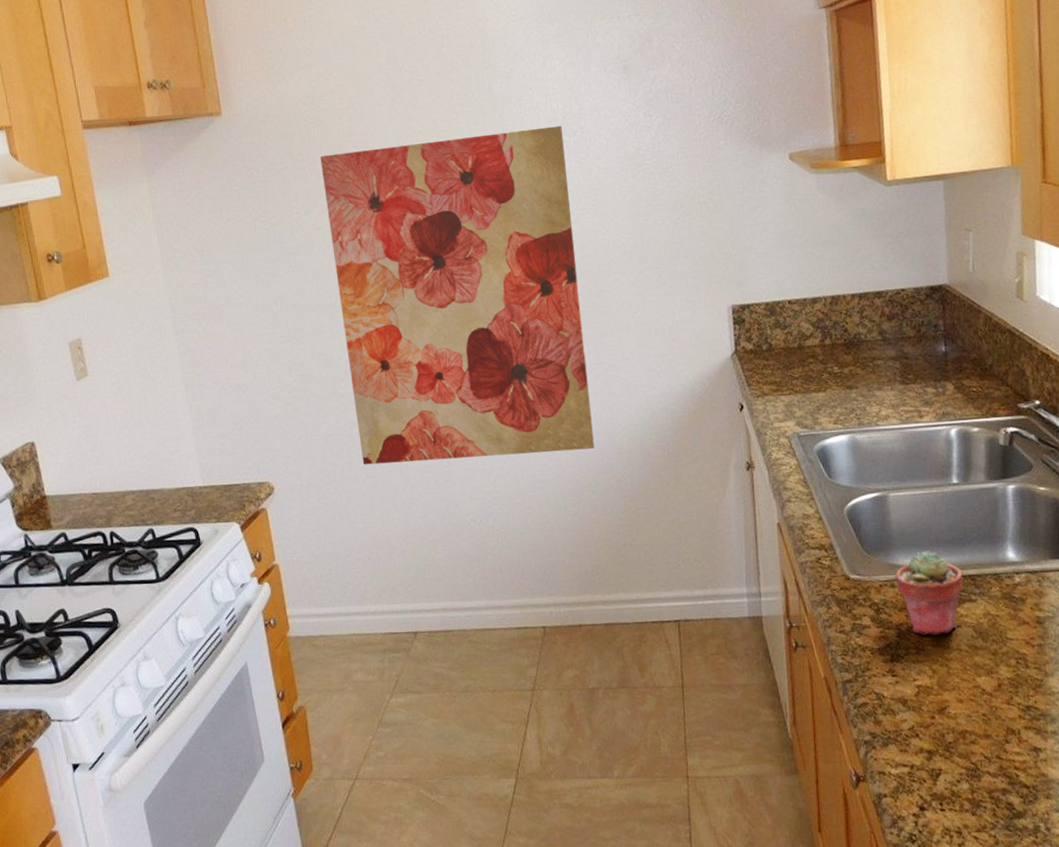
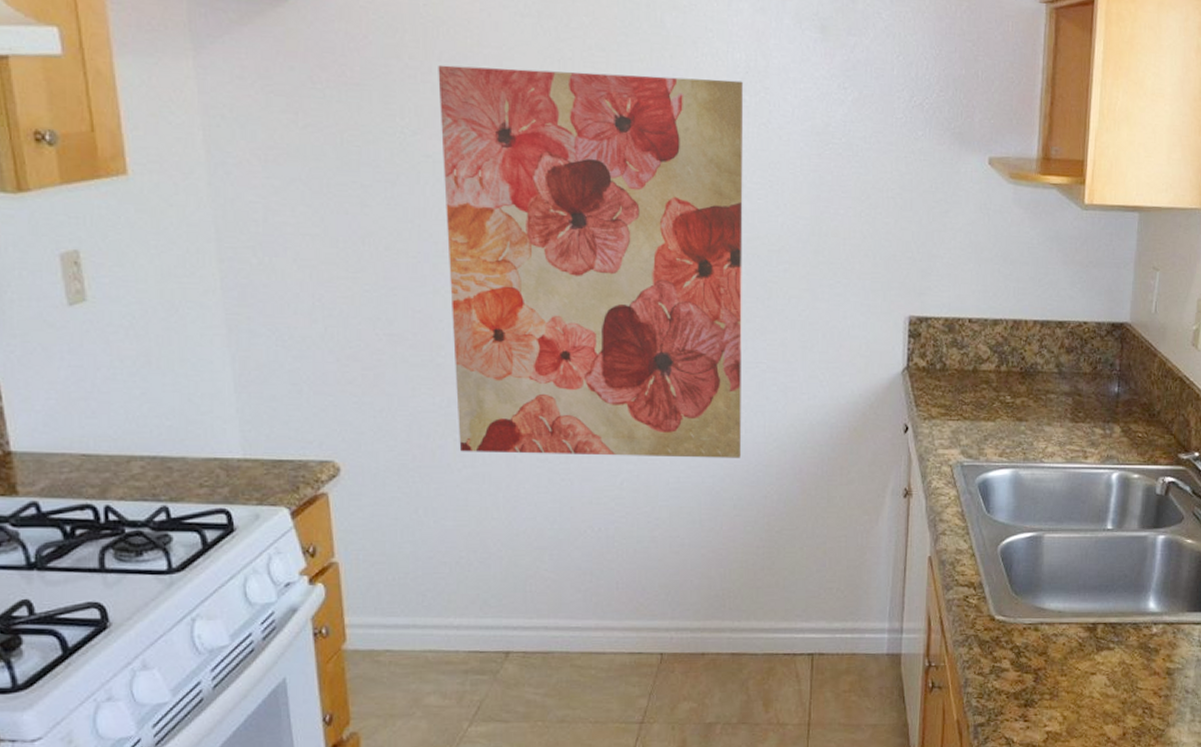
potted succulent: present [895,550,964,636] -> none [1039,596,1105,682]

